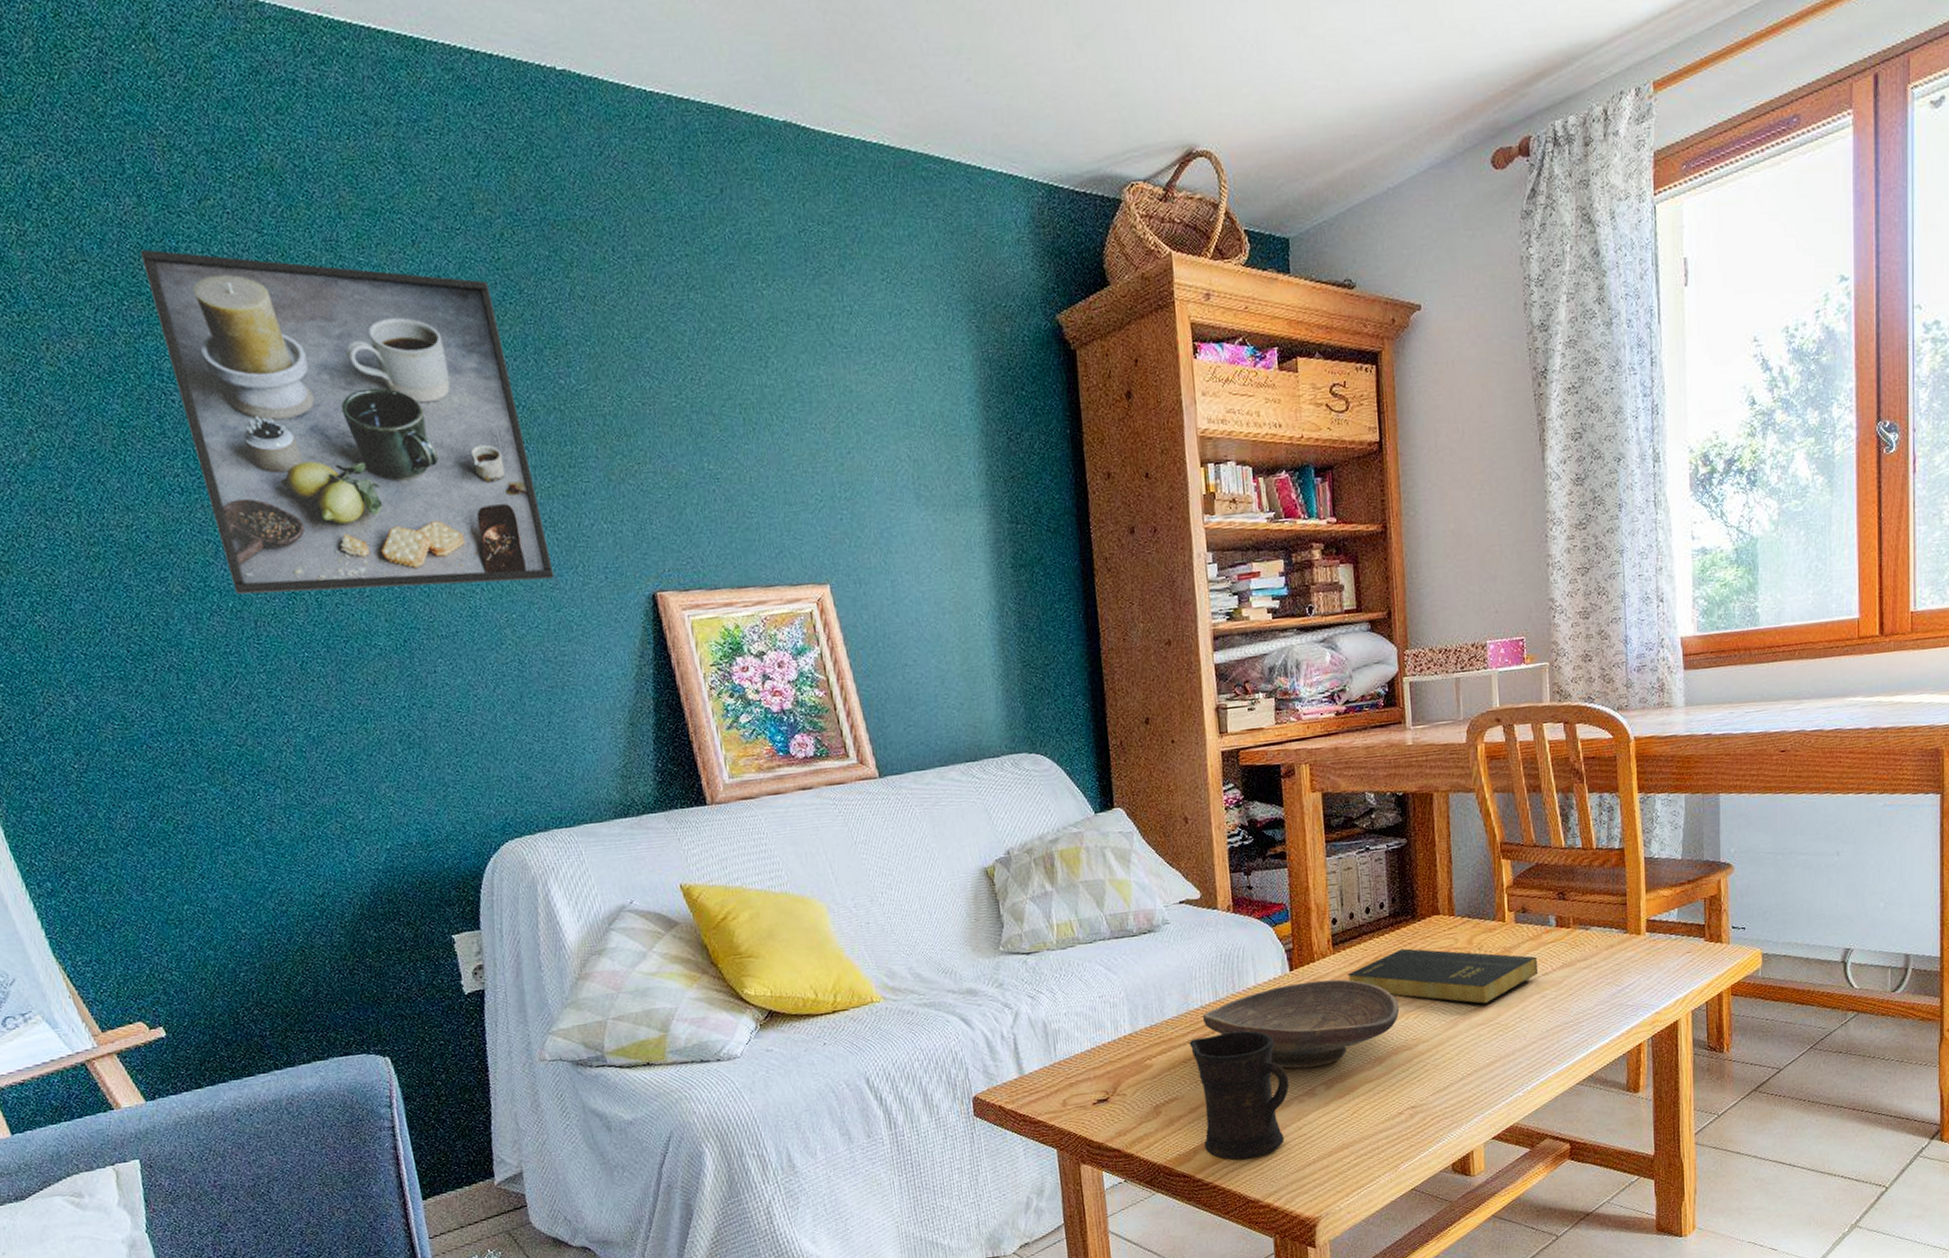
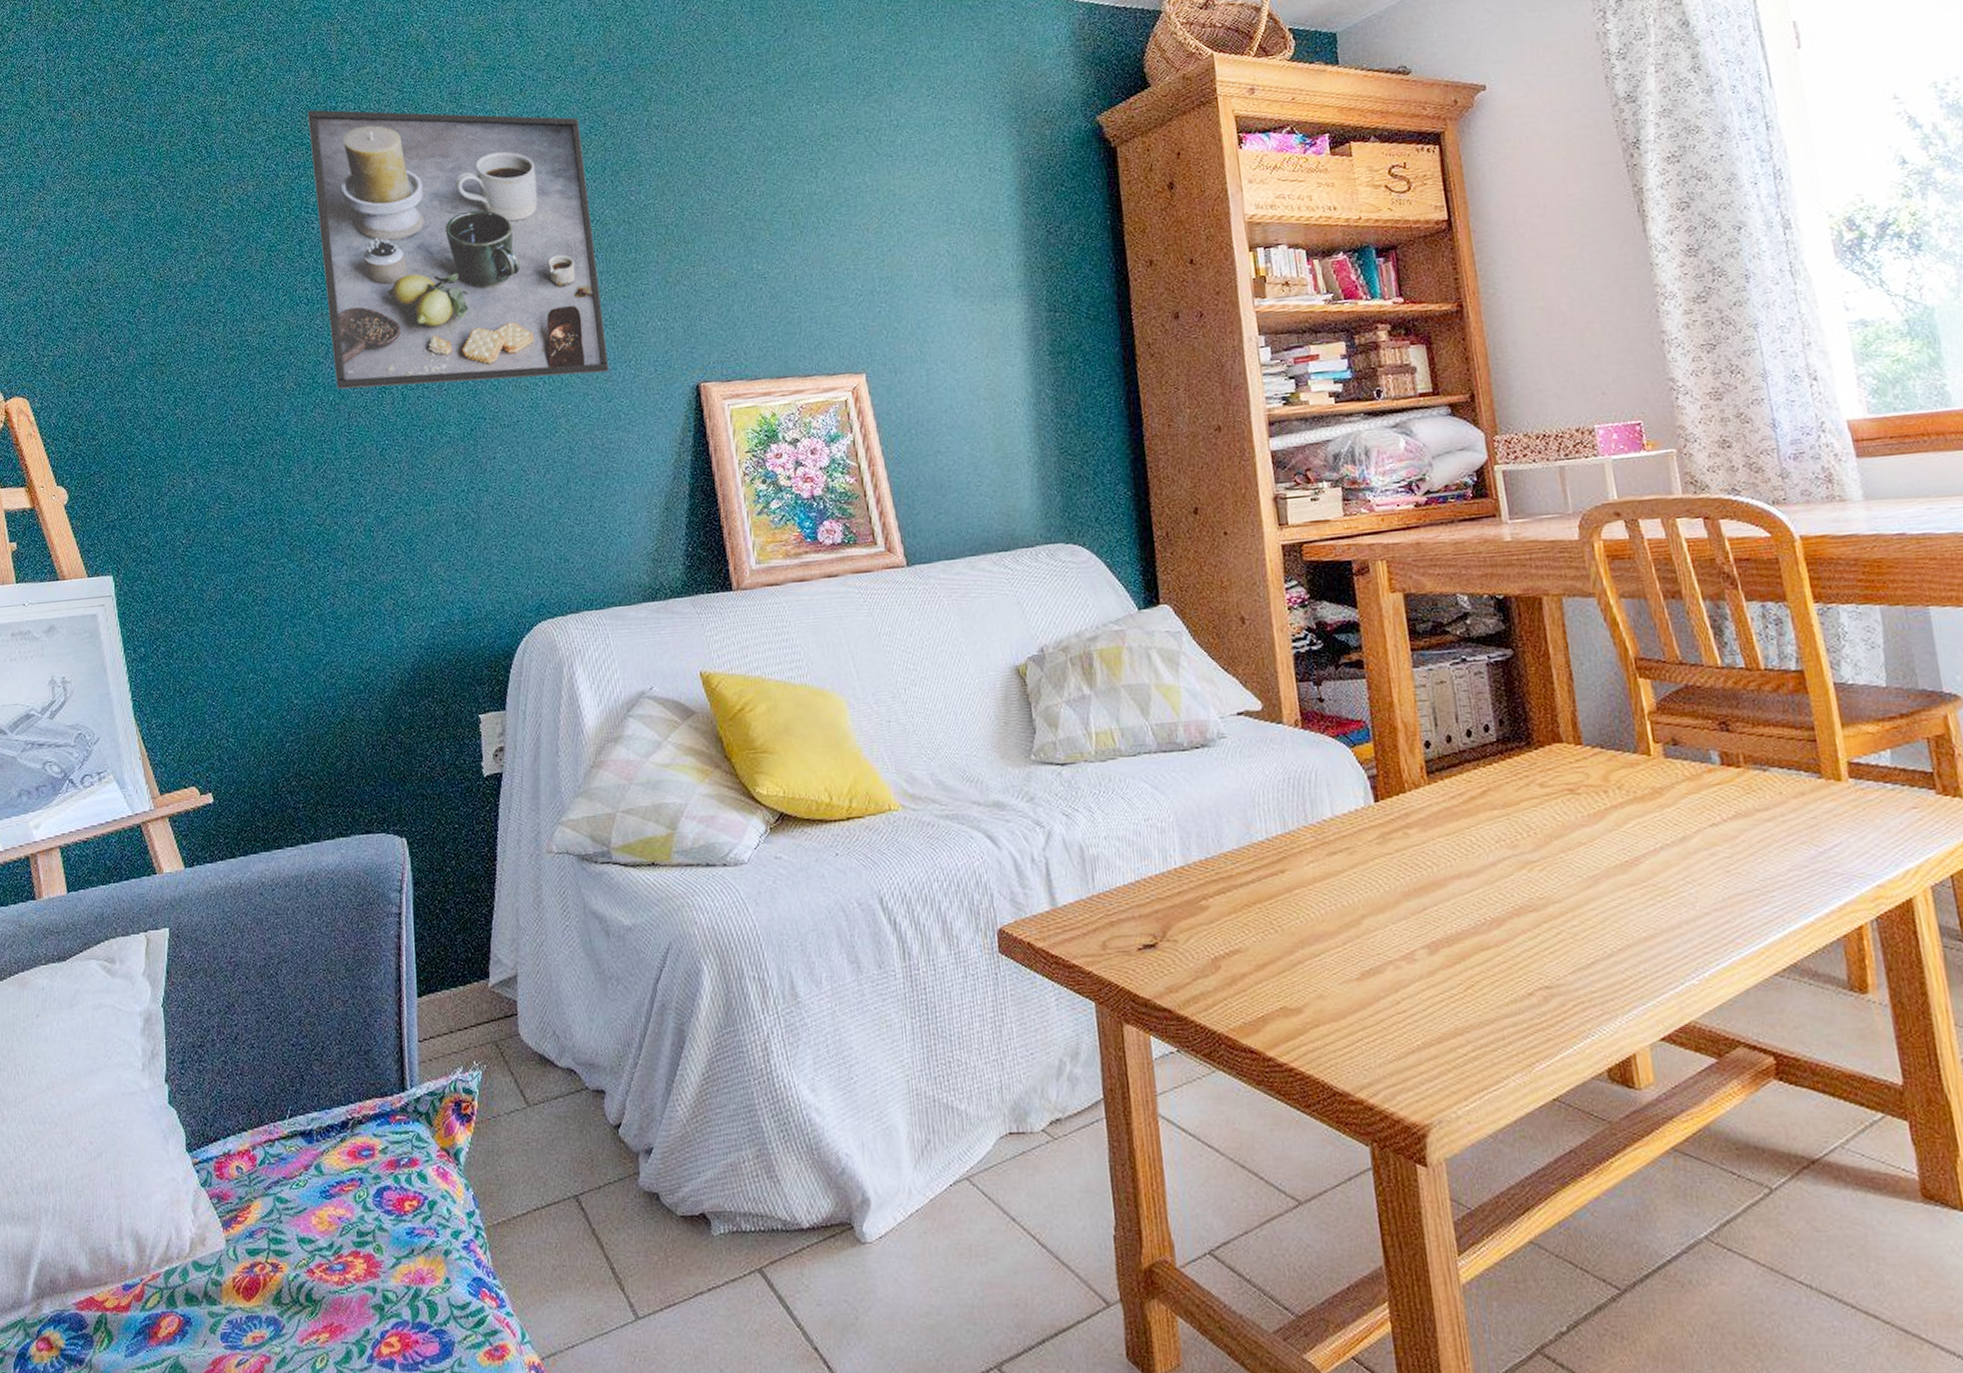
mug: present [1189,1030,1290,1160] -> none [1253,871,1381,1037]
decorative bowl: present [1203,979,1400,1069] -> none [1269,815,1519,925]
book: present [1347,948,1538,1004] -> none [1447,782,1702,859]

